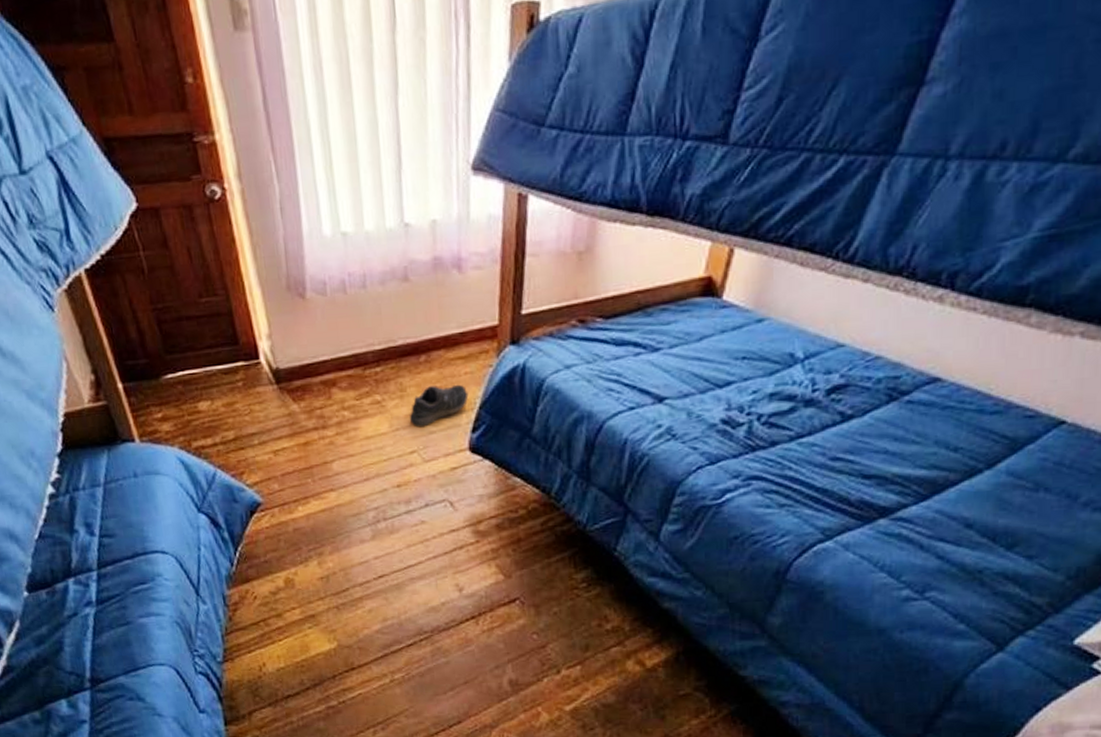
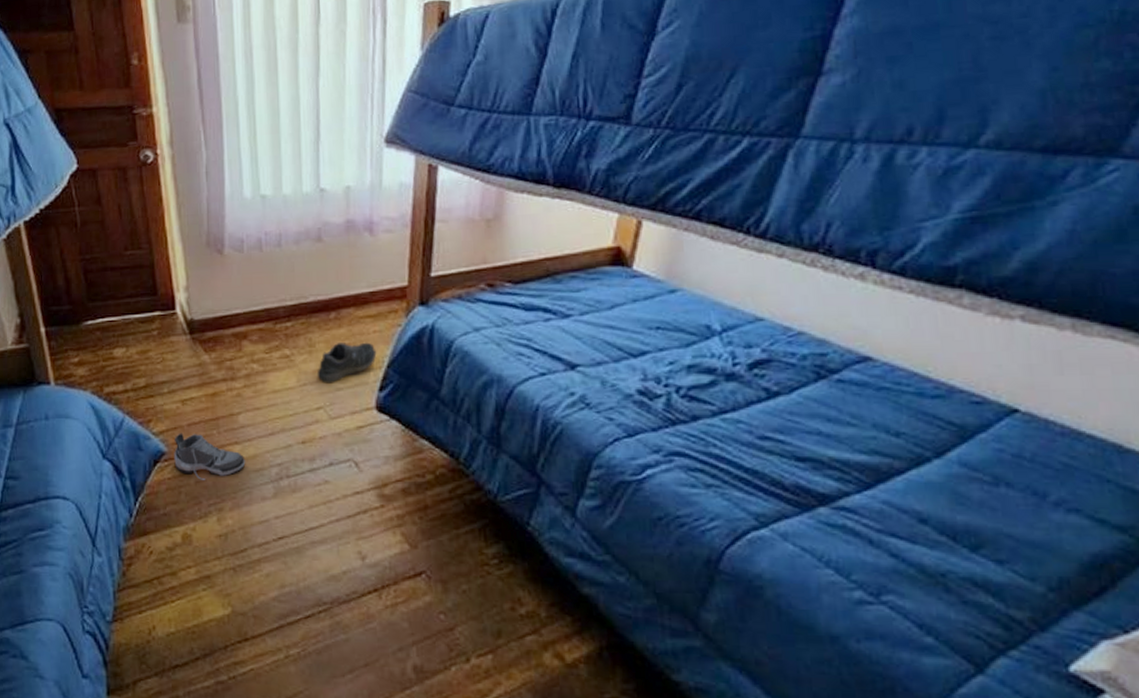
hiking boot: none [269,483,343,527] -> present [174,433,246,480]

